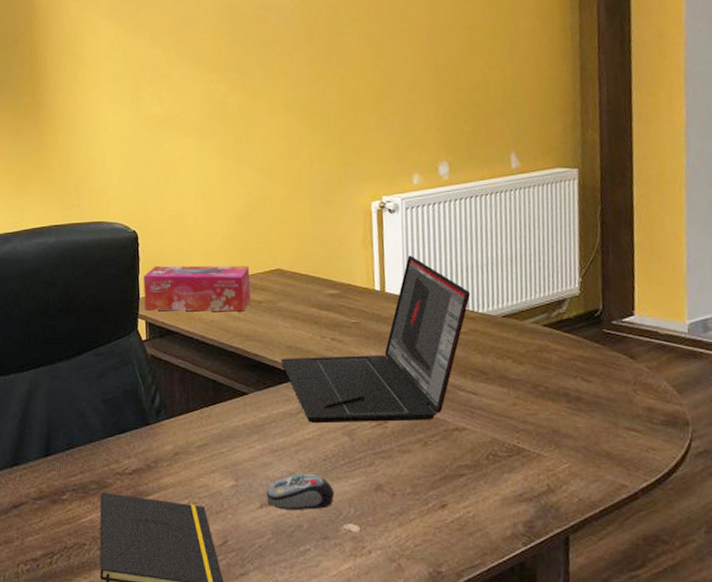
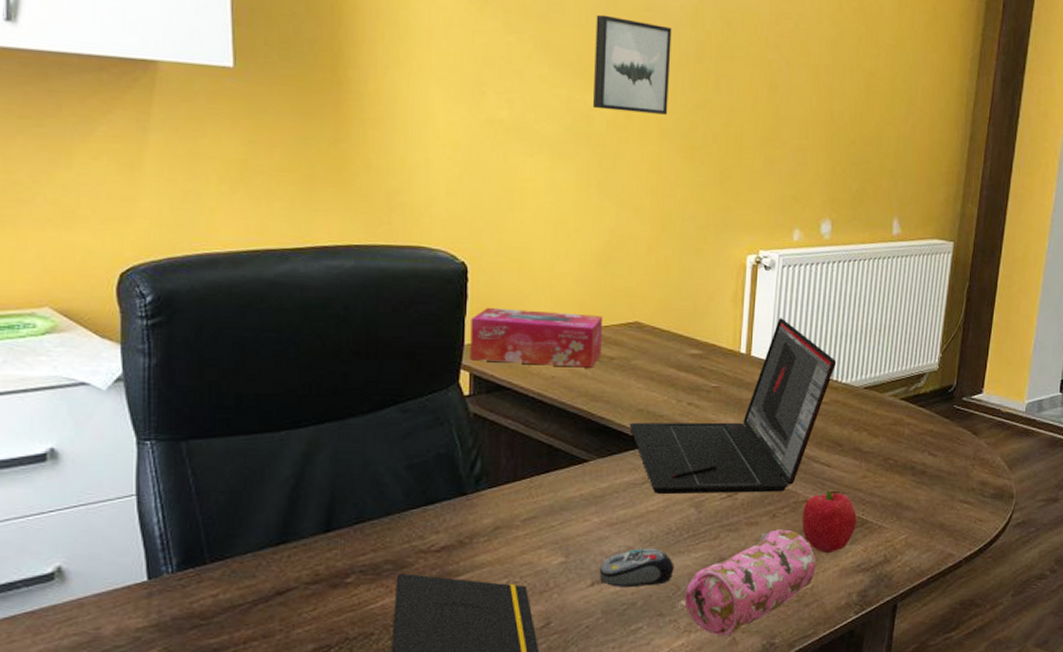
wall art: none [222,19,288,95] -> present [592,14,672,115]
pencil case: none [346,457,475,563] -> present [684,529,816,637]
fruit: none [454,418,513,482] -> present [802,490,857,554]

